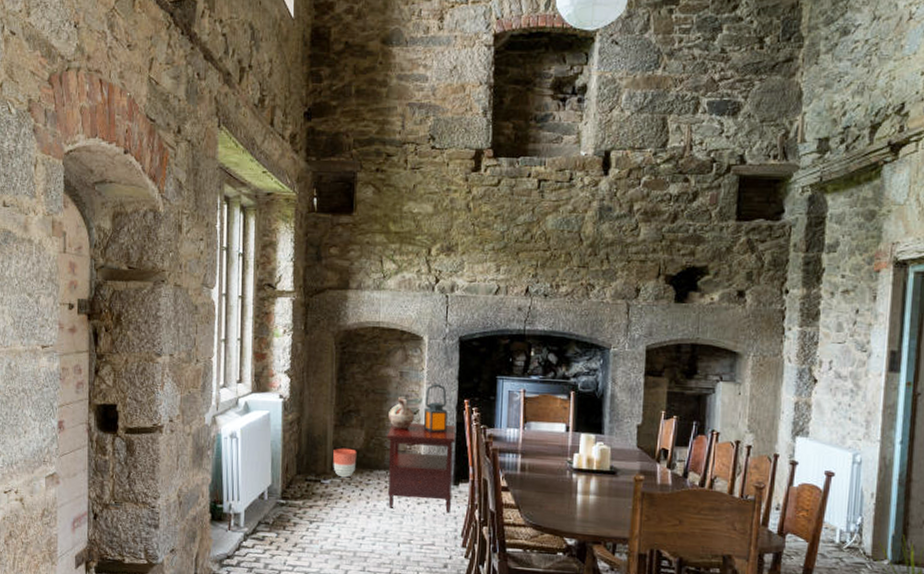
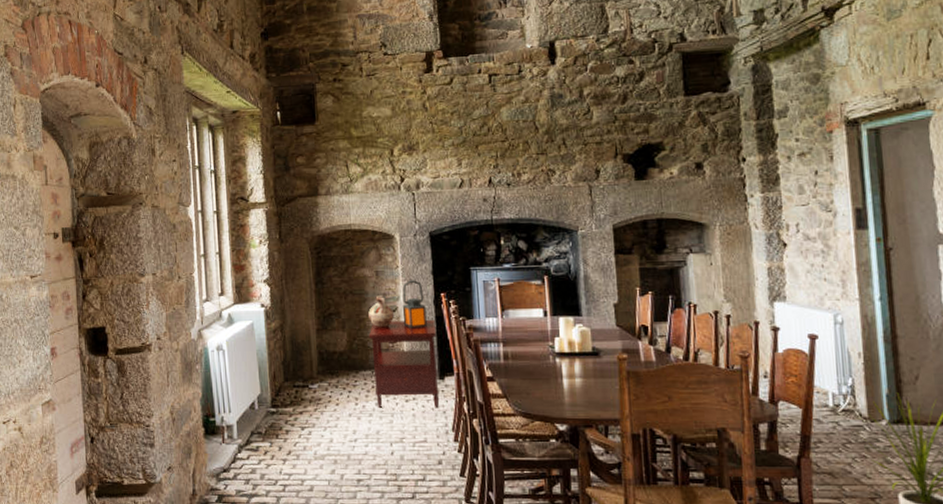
planter: present [333,448,357,478] -> none [318,351,342,381]

